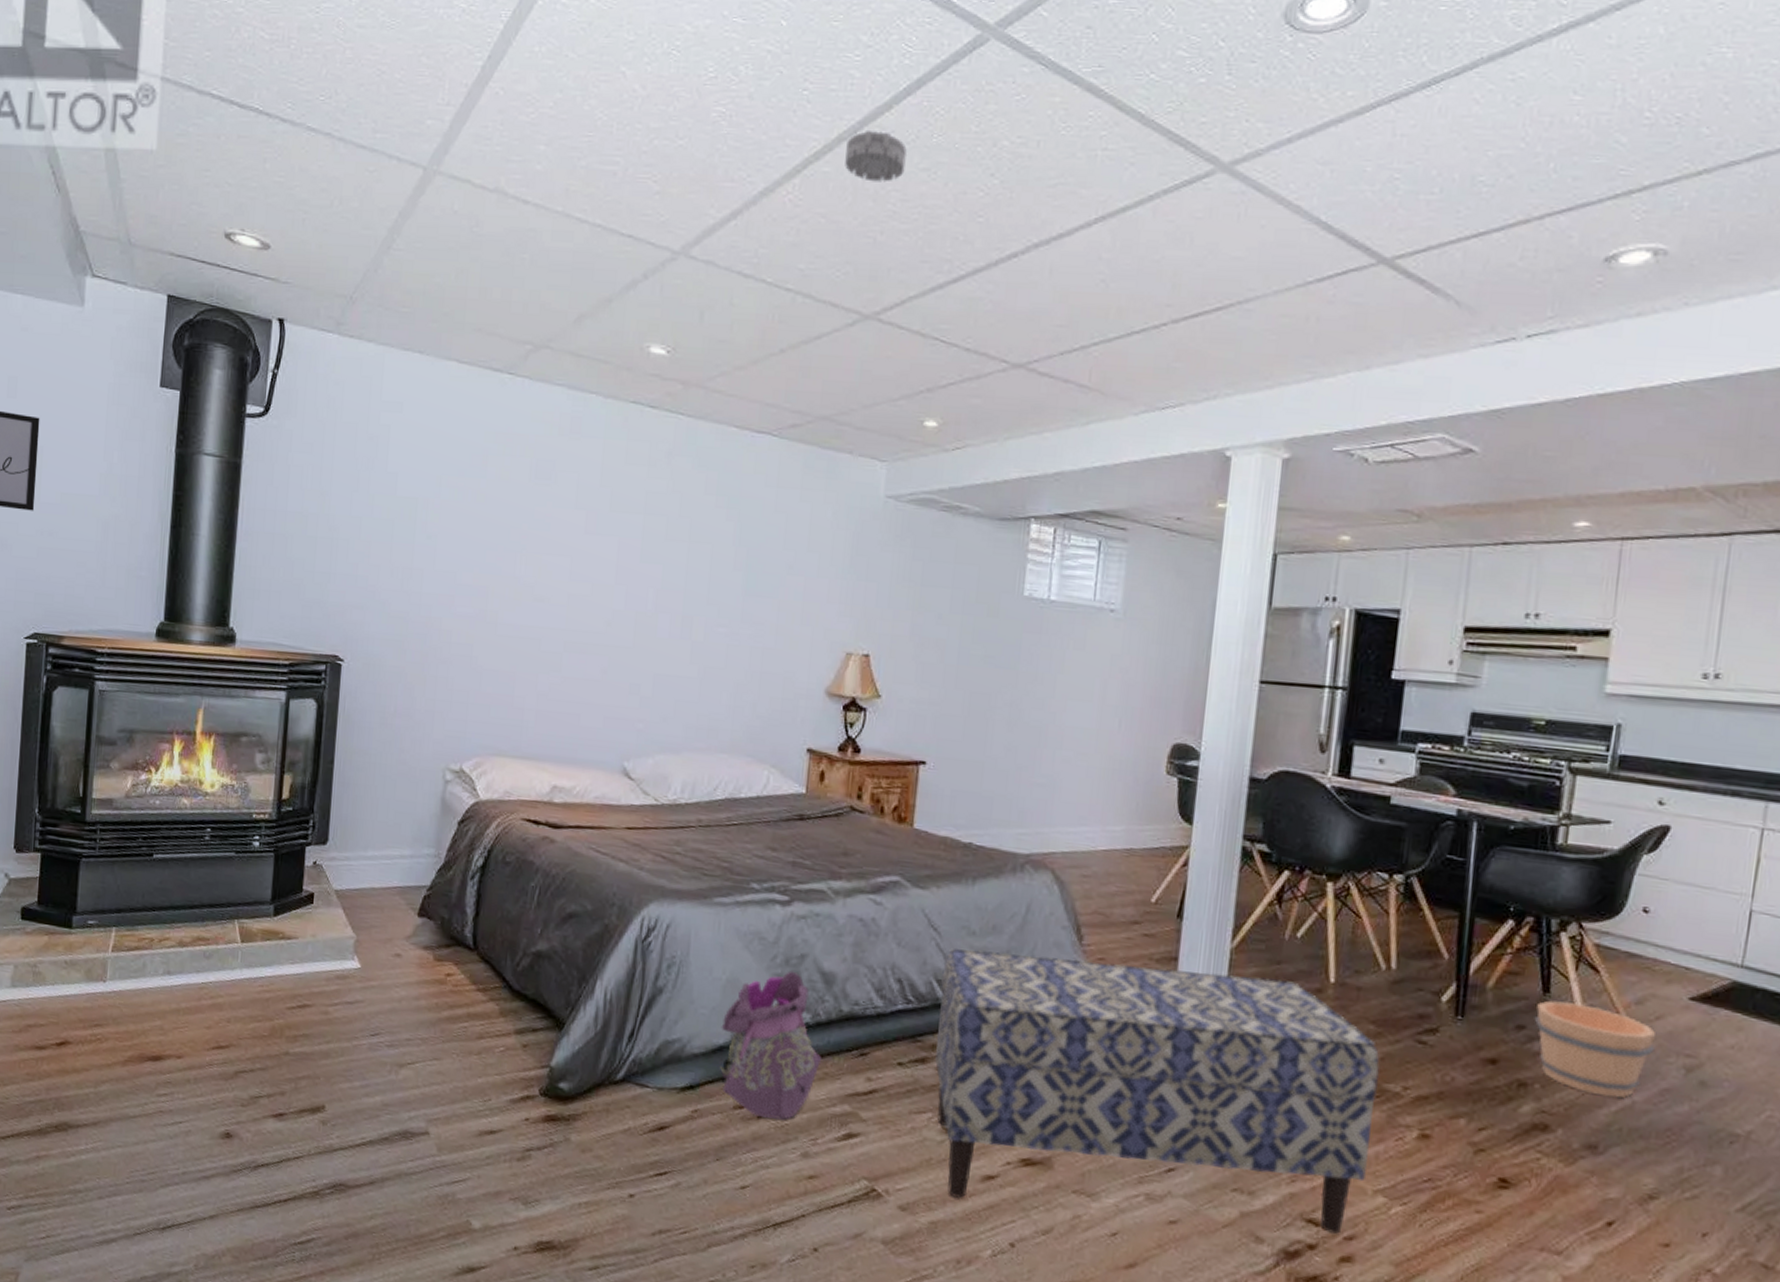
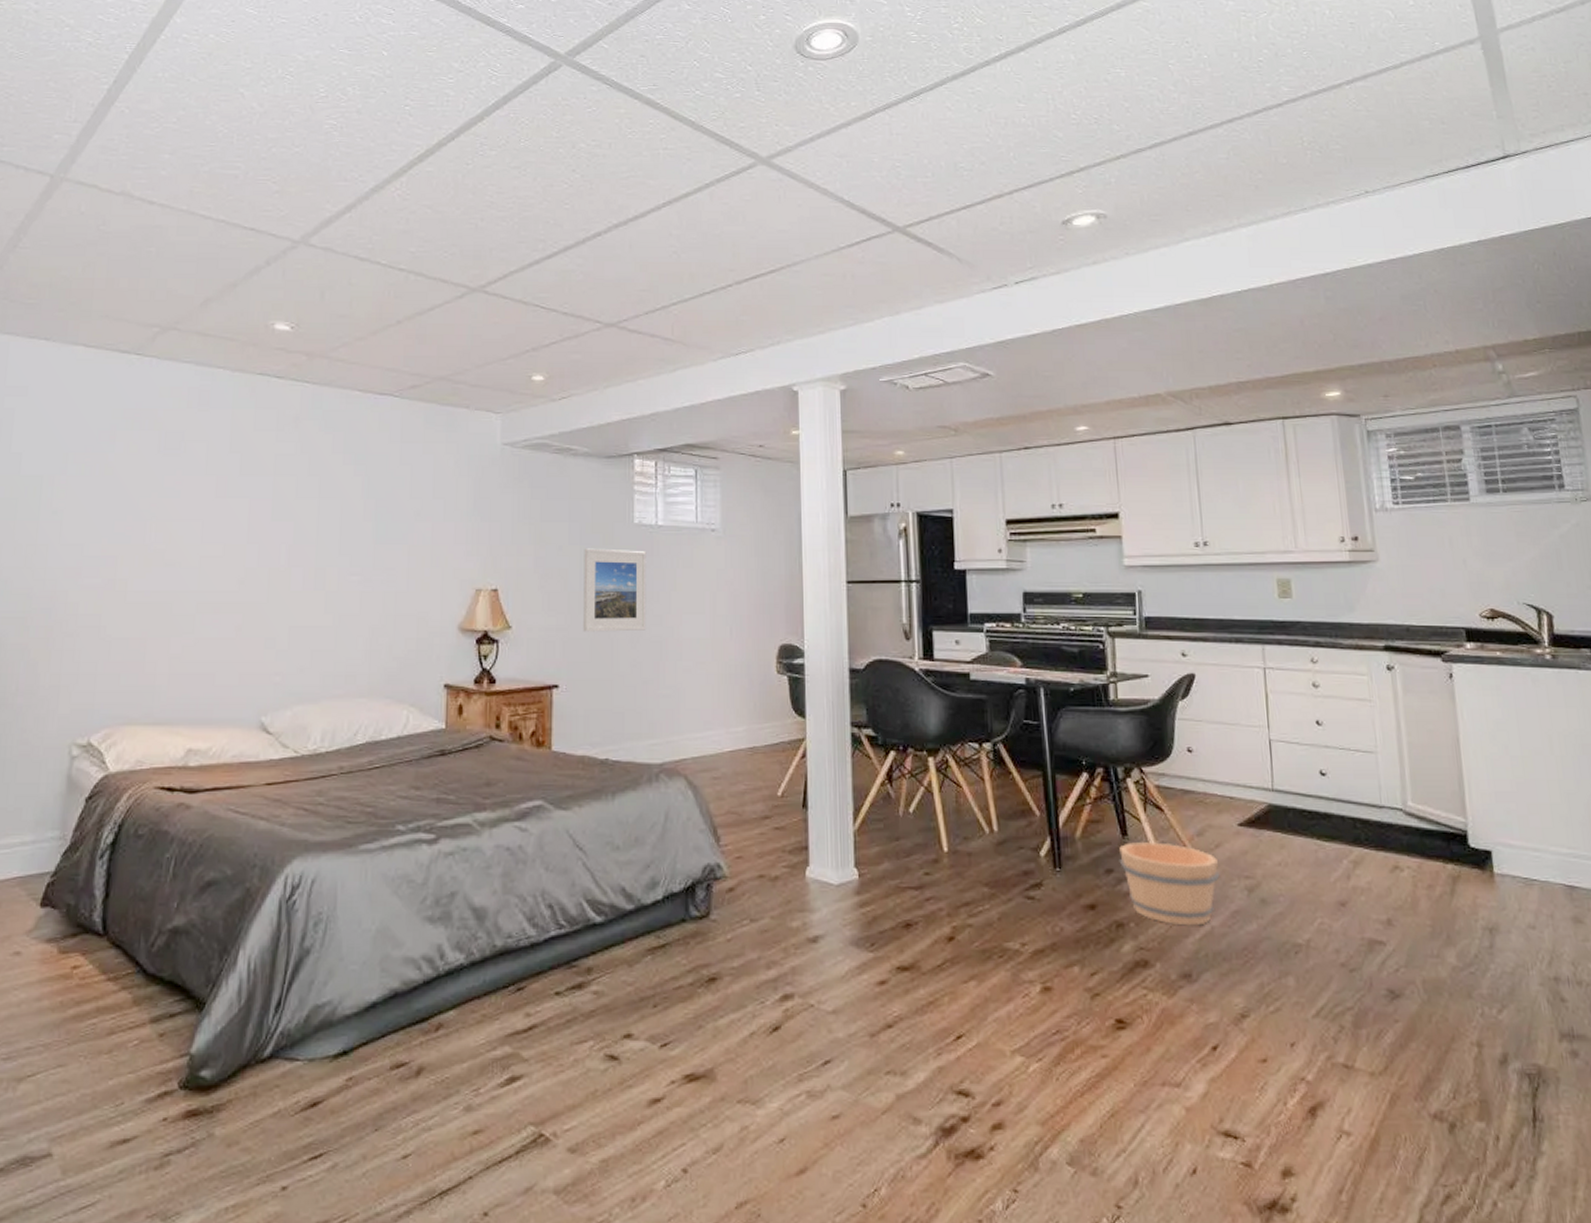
backpack: present [719,970,821,1120] -> none [373,911,478,1074]
smoke detector: present [845,129,907,182] -> none [446,136,499,179]
bench: present [935,949,1380,1234] -> none [591,856,1002,1128]
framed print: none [957,619,1035,714] -> present [583,548,647,632]

